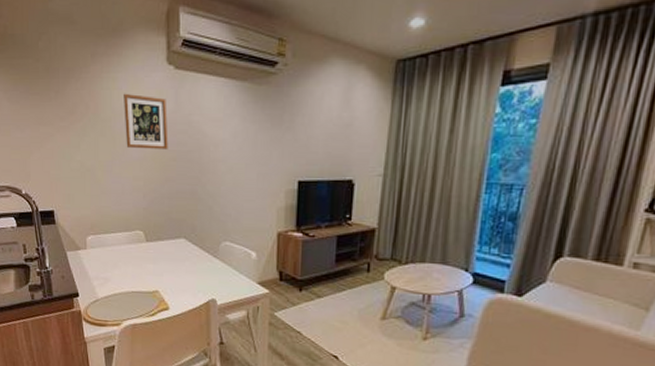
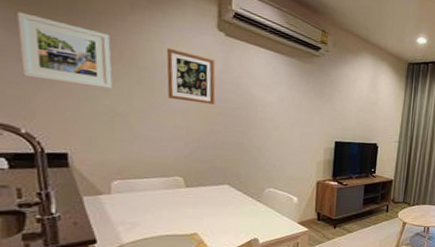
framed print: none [12,81,82,144] -> present [15,11,112,89]

